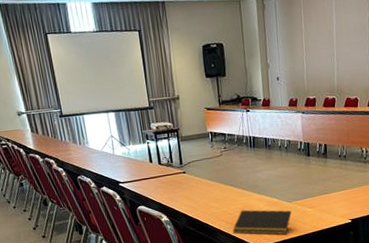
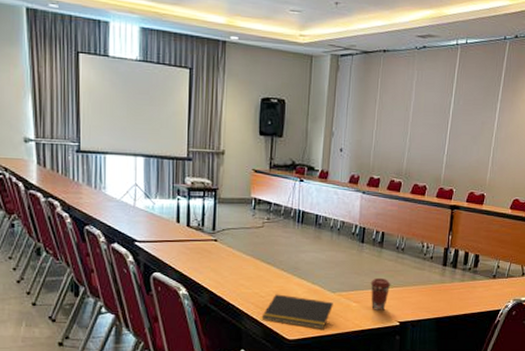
coffee cup: none [320,184,339,213] -> present [370,277,391,310]

